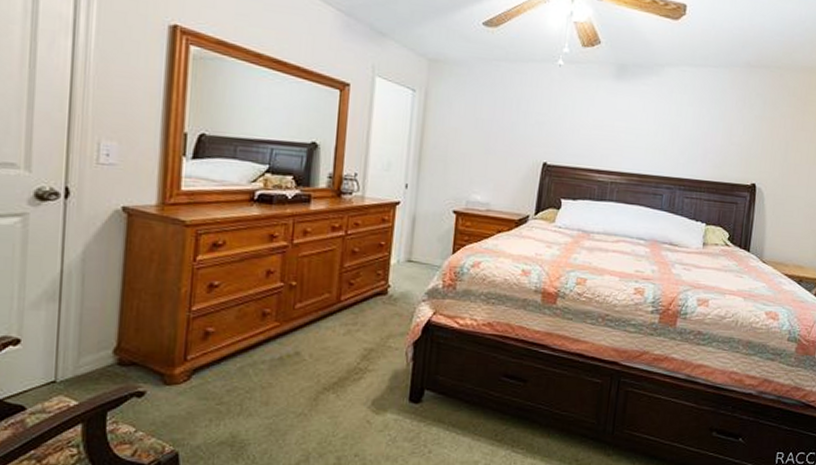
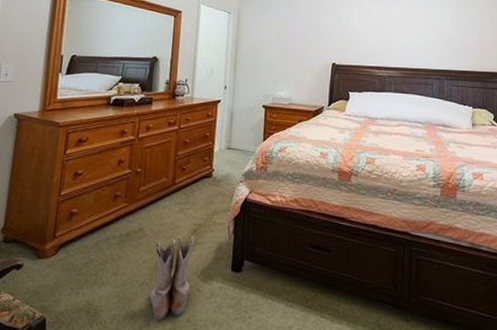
boots: none [309,362,366,456] -> present [150,236,195,322]

